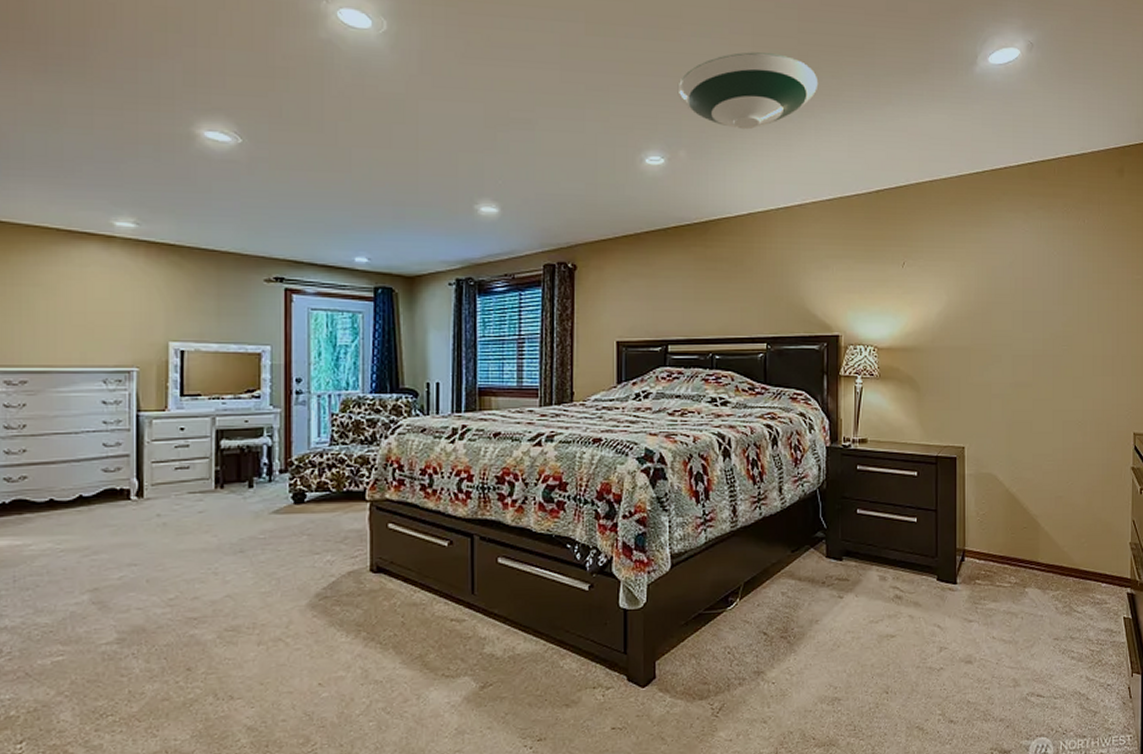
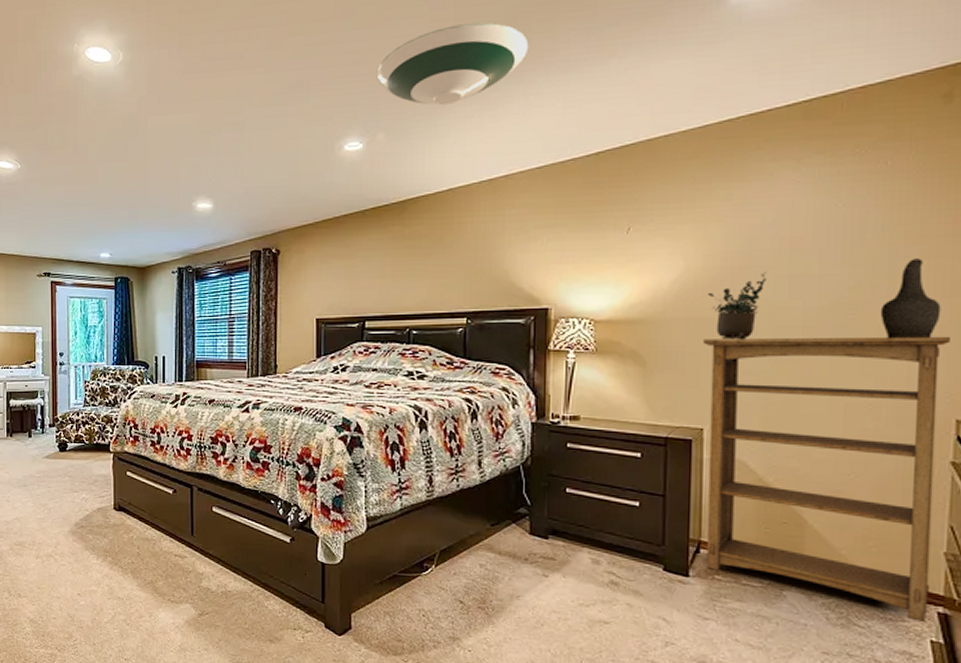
bookshelf: none [963,364,1129,603] -> present [703,336,952,623]
potted plant: none [966,307,1007,367] -> present [708,272,767,340]
decorative vase: none [1084,301,1122,366] -> present [880,258,941,338]

